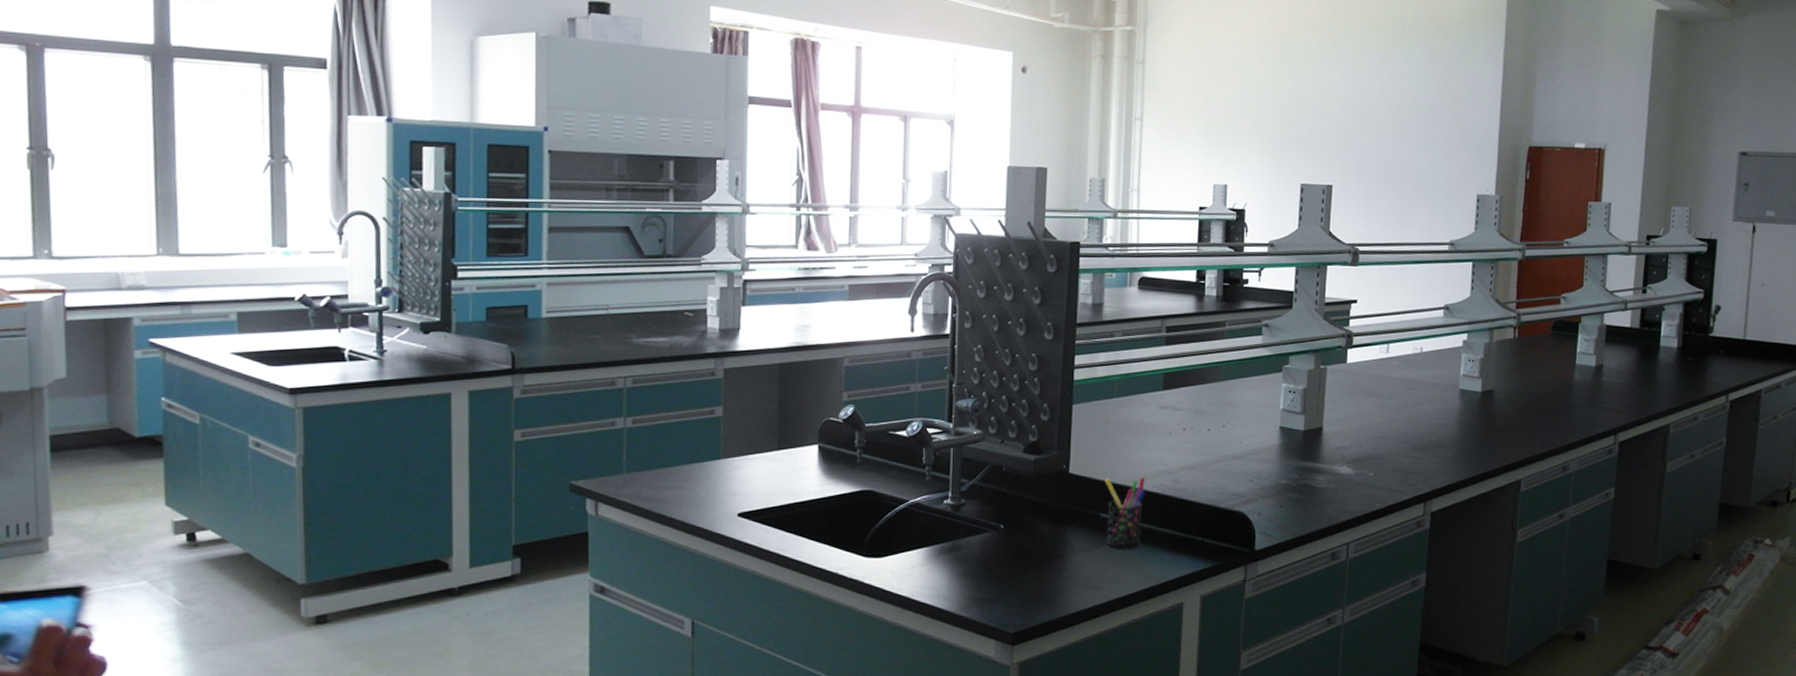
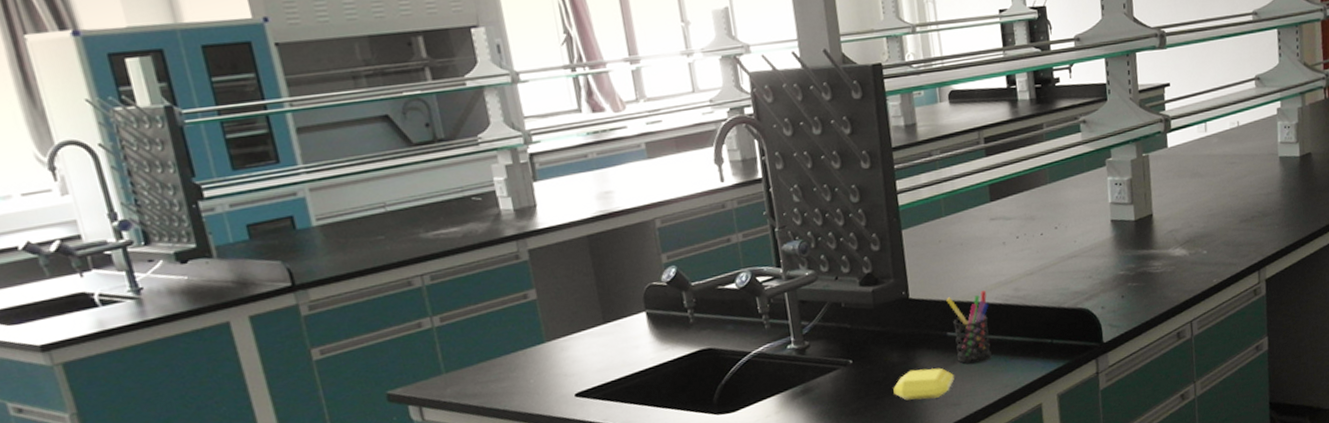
soap bar: none [1038,545,1100,578] -> present [893,368,954,401]

